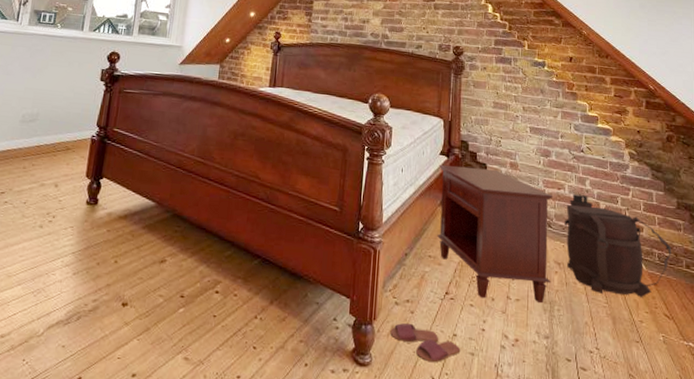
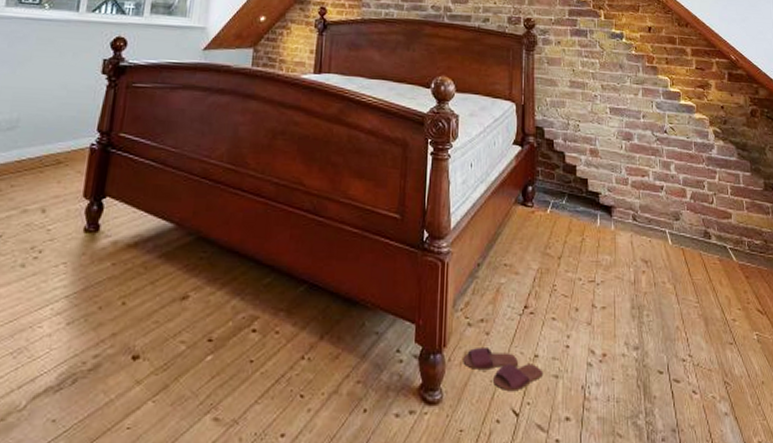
nightstand: present [437,164,554,303] -> none [512,155,639,310]
backpack: present [565,193,671,297] -> none [650,180,761,292]

